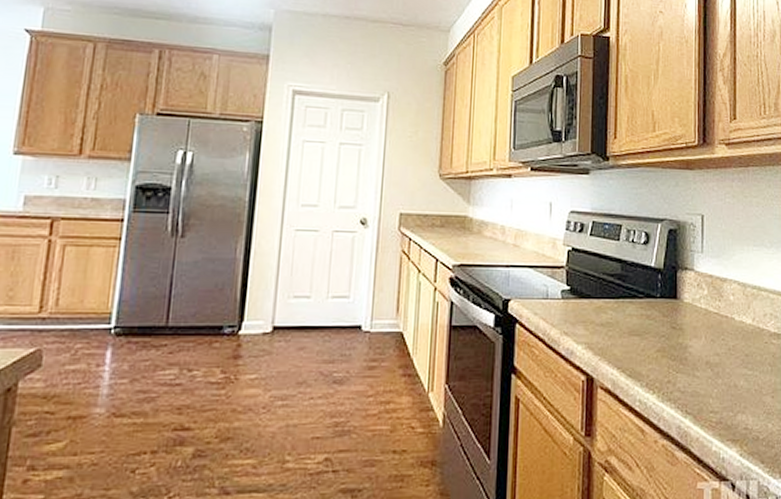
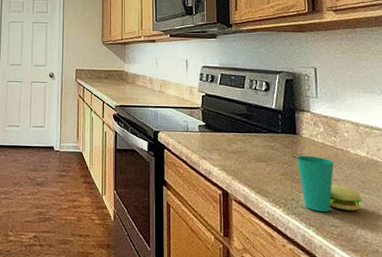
cup: none [676,325,745,396] -> present [297,155,363,213]

